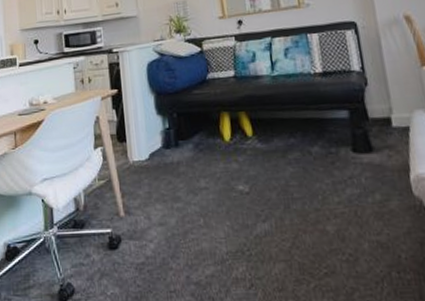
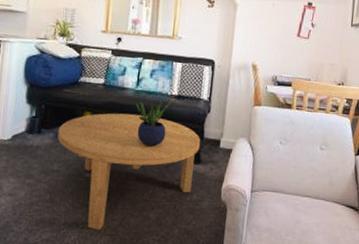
coffee table: none [196,103,371,256] -> present [57,113,201,230]
potted plant: none [275,80,321,141] -> present [135,100,172,147]

